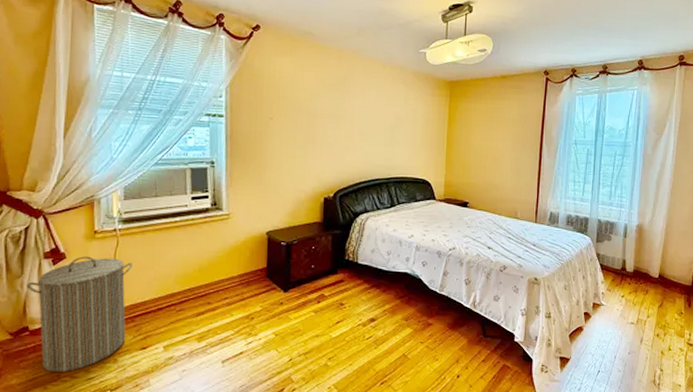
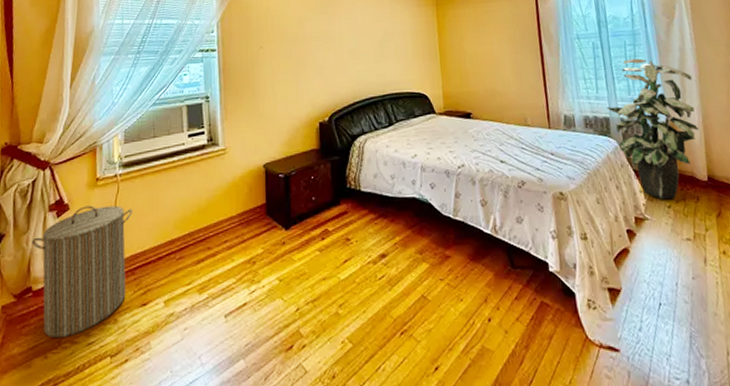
indoor plant: none [588,168,665,290] -> present [606,58,699,200]

